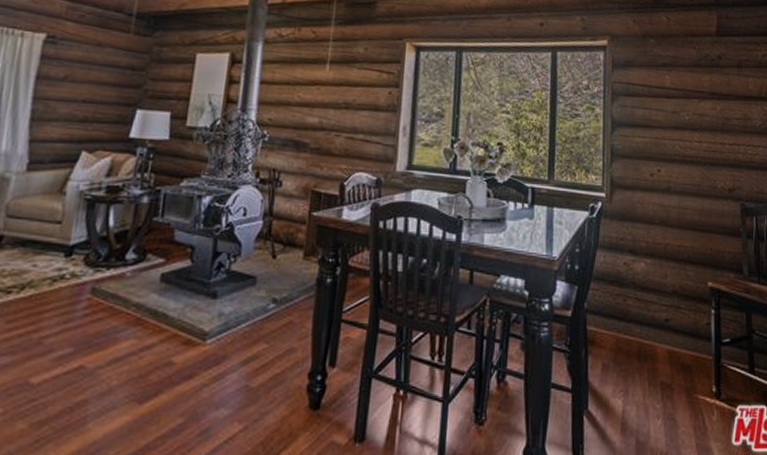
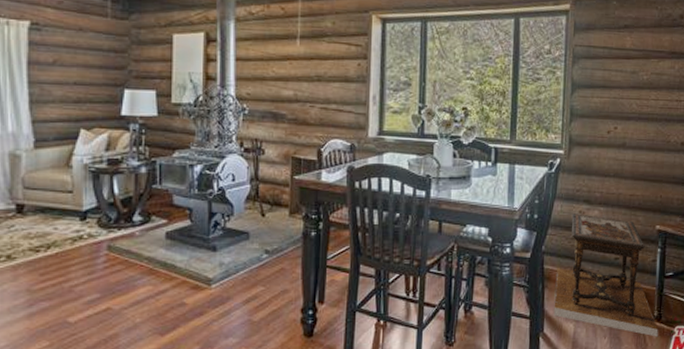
side table: none [599,265,718,419] -> present [553,213,658,337]

